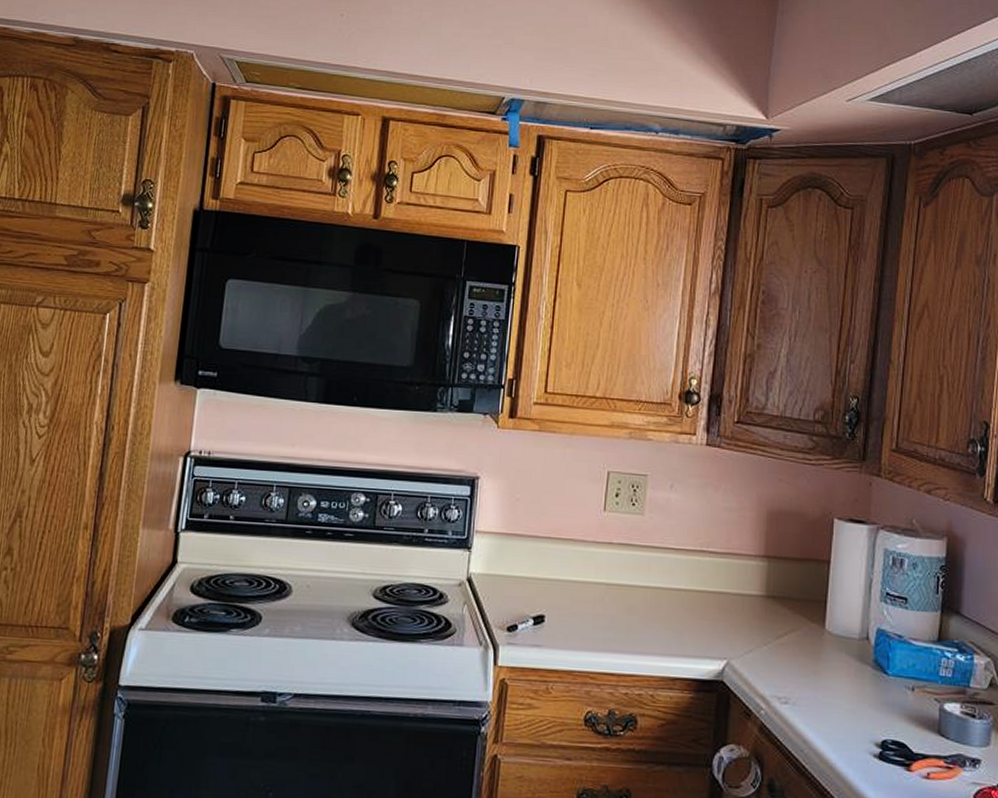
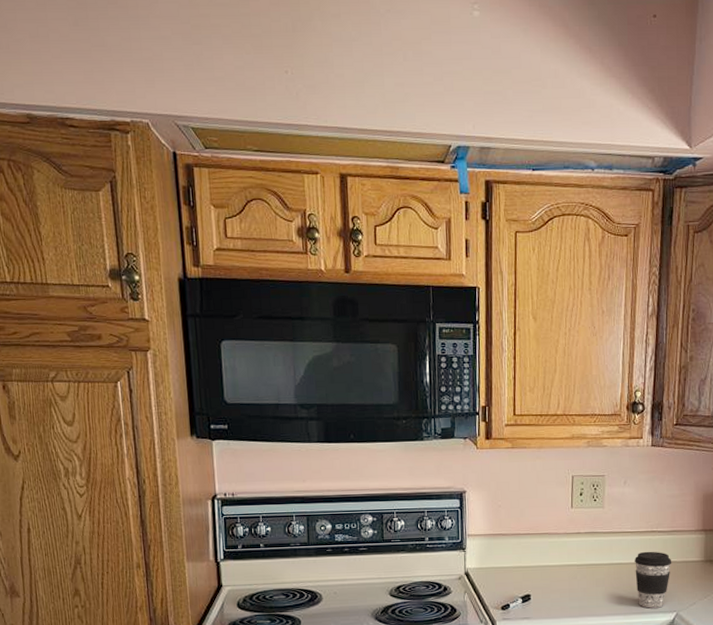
coffee cup: none [677,575,725,652] -> present [635,551,672,608]

